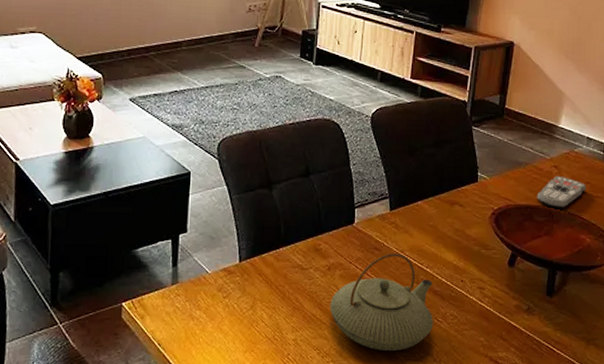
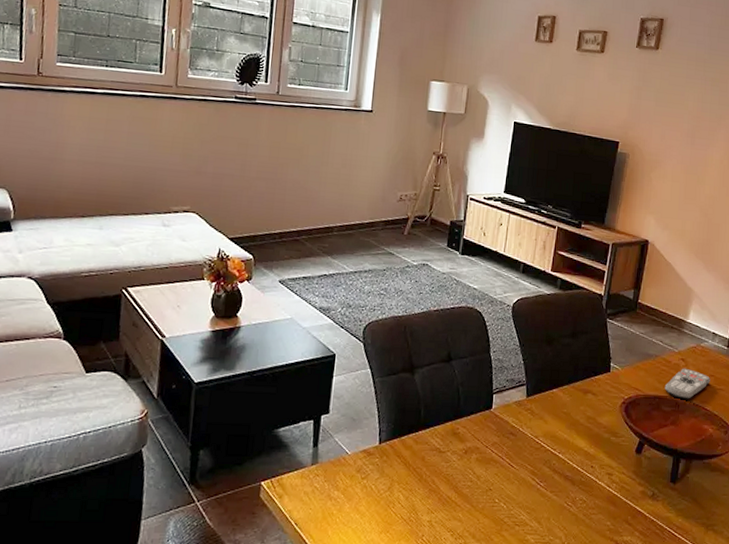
teapot: present [330,253,433,352] -> none [465,438,565,534]

